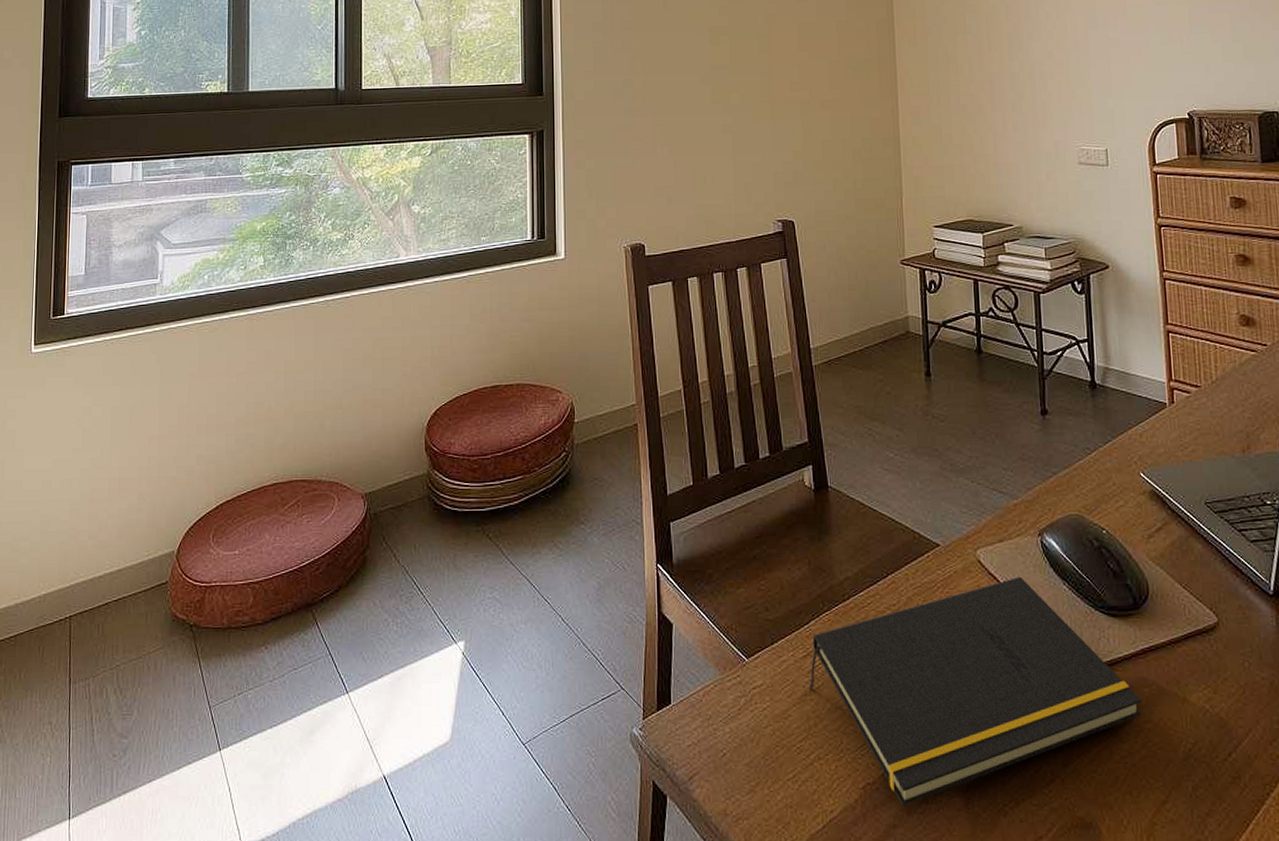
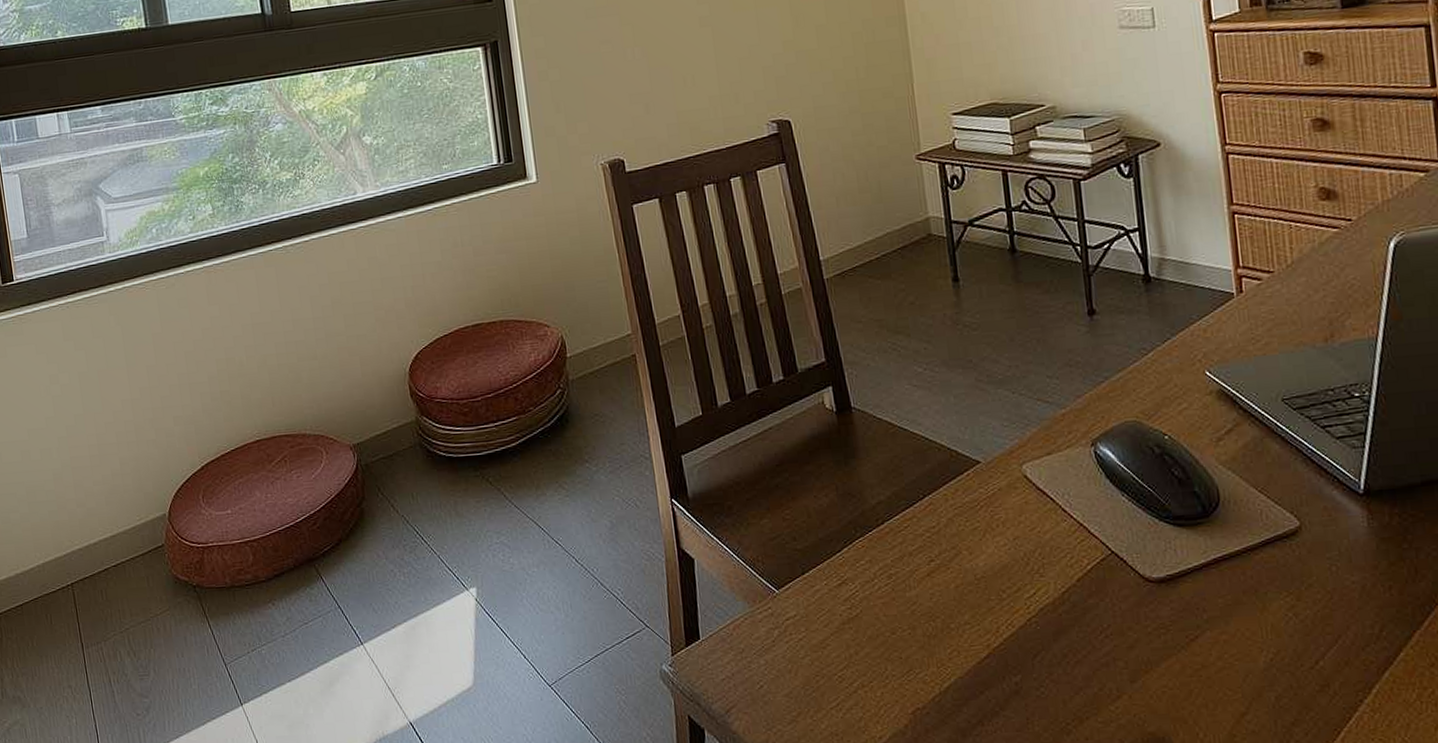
notepad: present [809,576,1142,806] -> none [846,489,1215,729]

